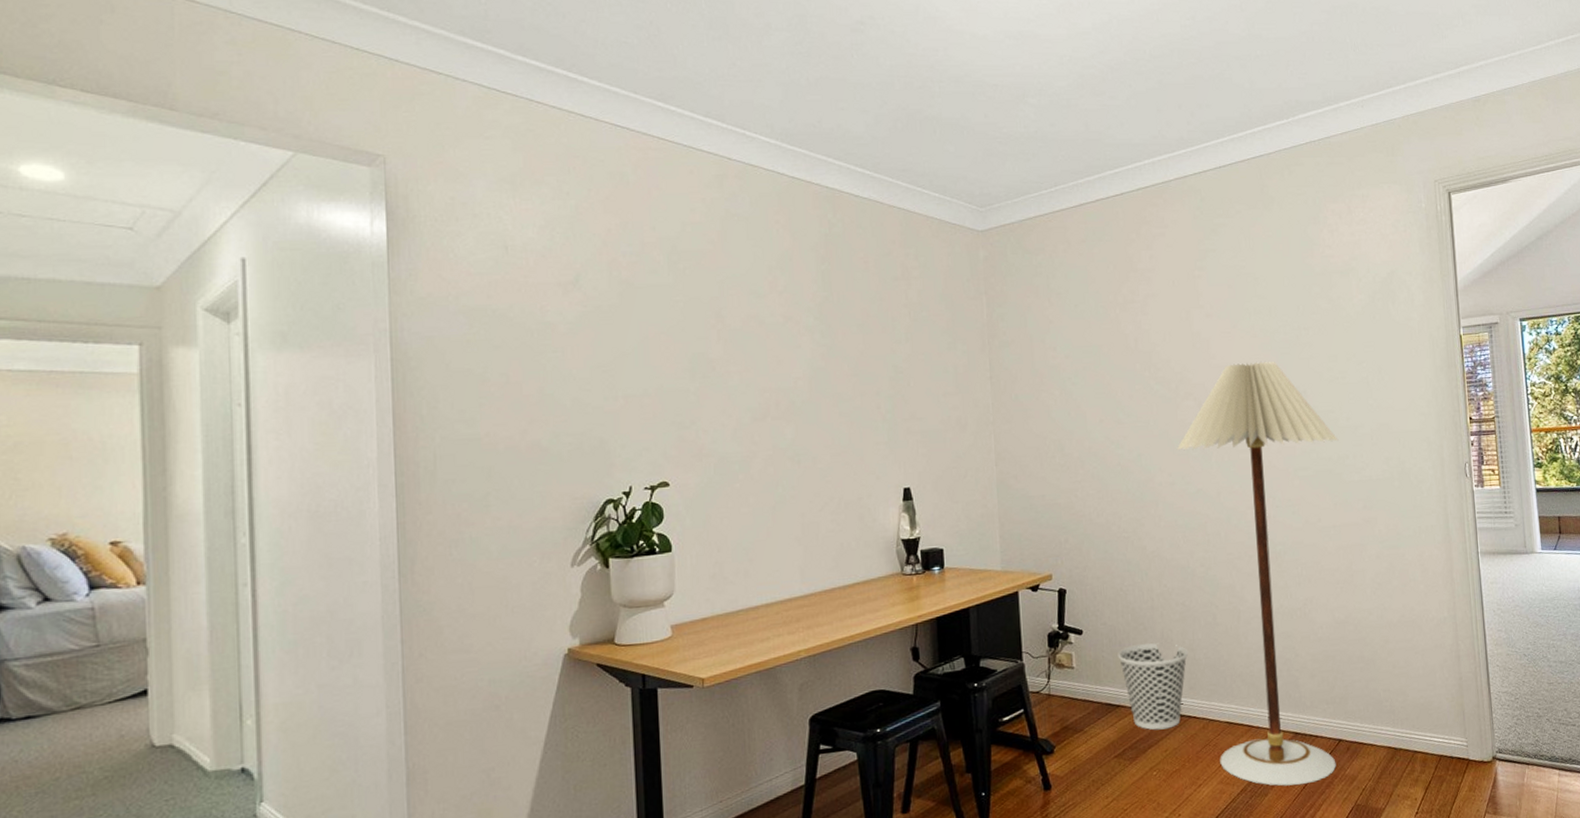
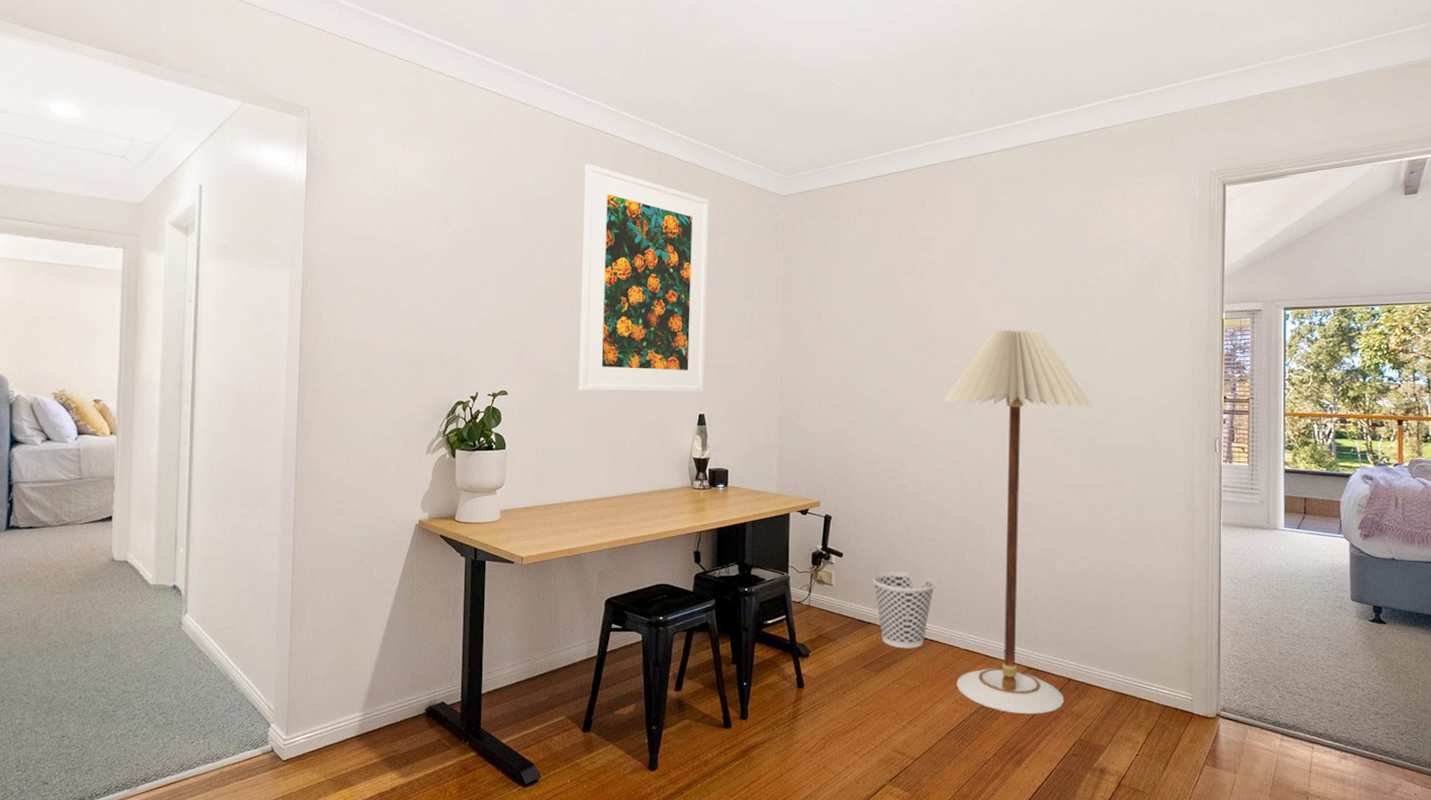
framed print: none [744,207,907,474] -> present [578,164,709,393]

